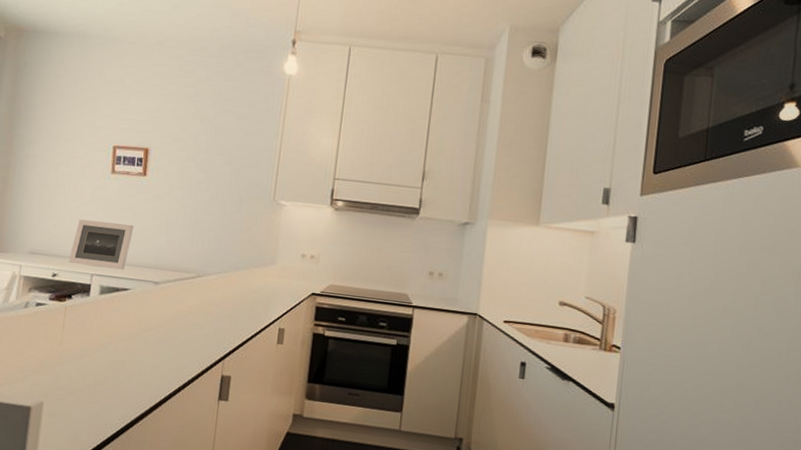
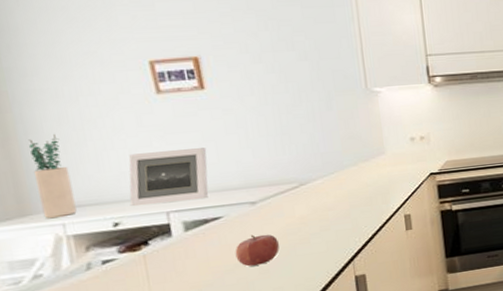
vase: none [10,192,38,259] -> present [28,134,77,219]
fruit: none [130,311,168,341] -> present [235,234,280,267]

